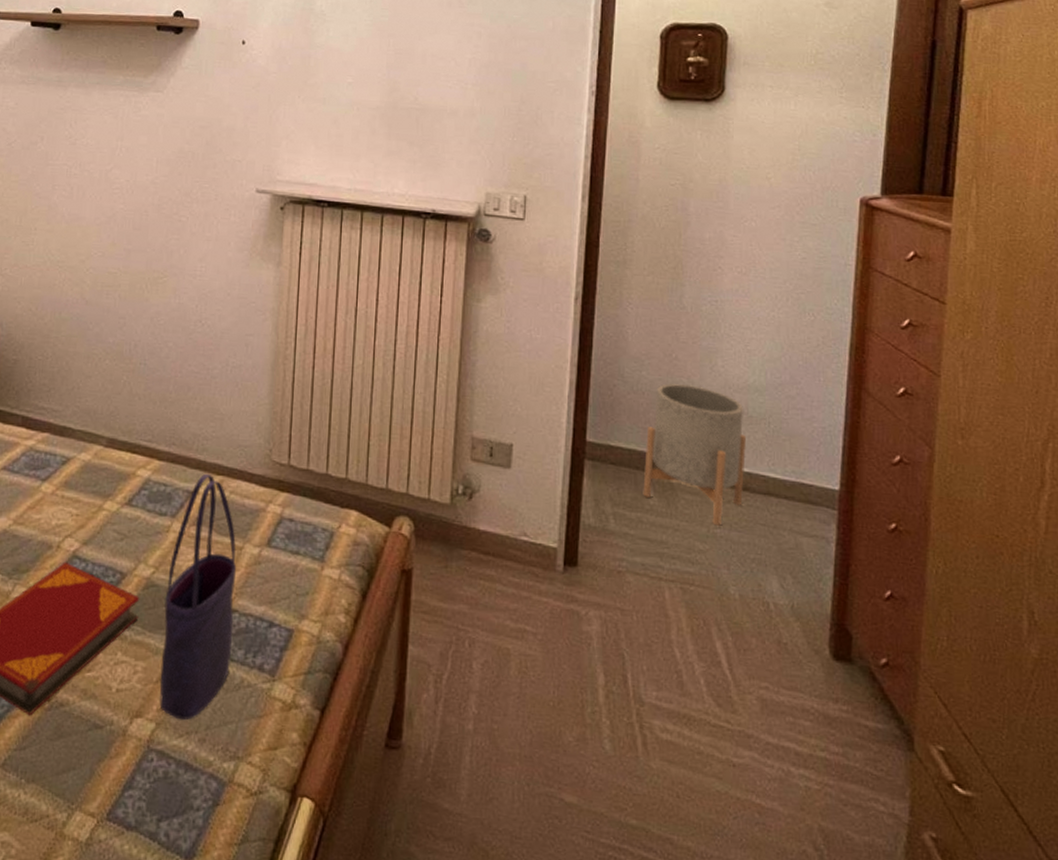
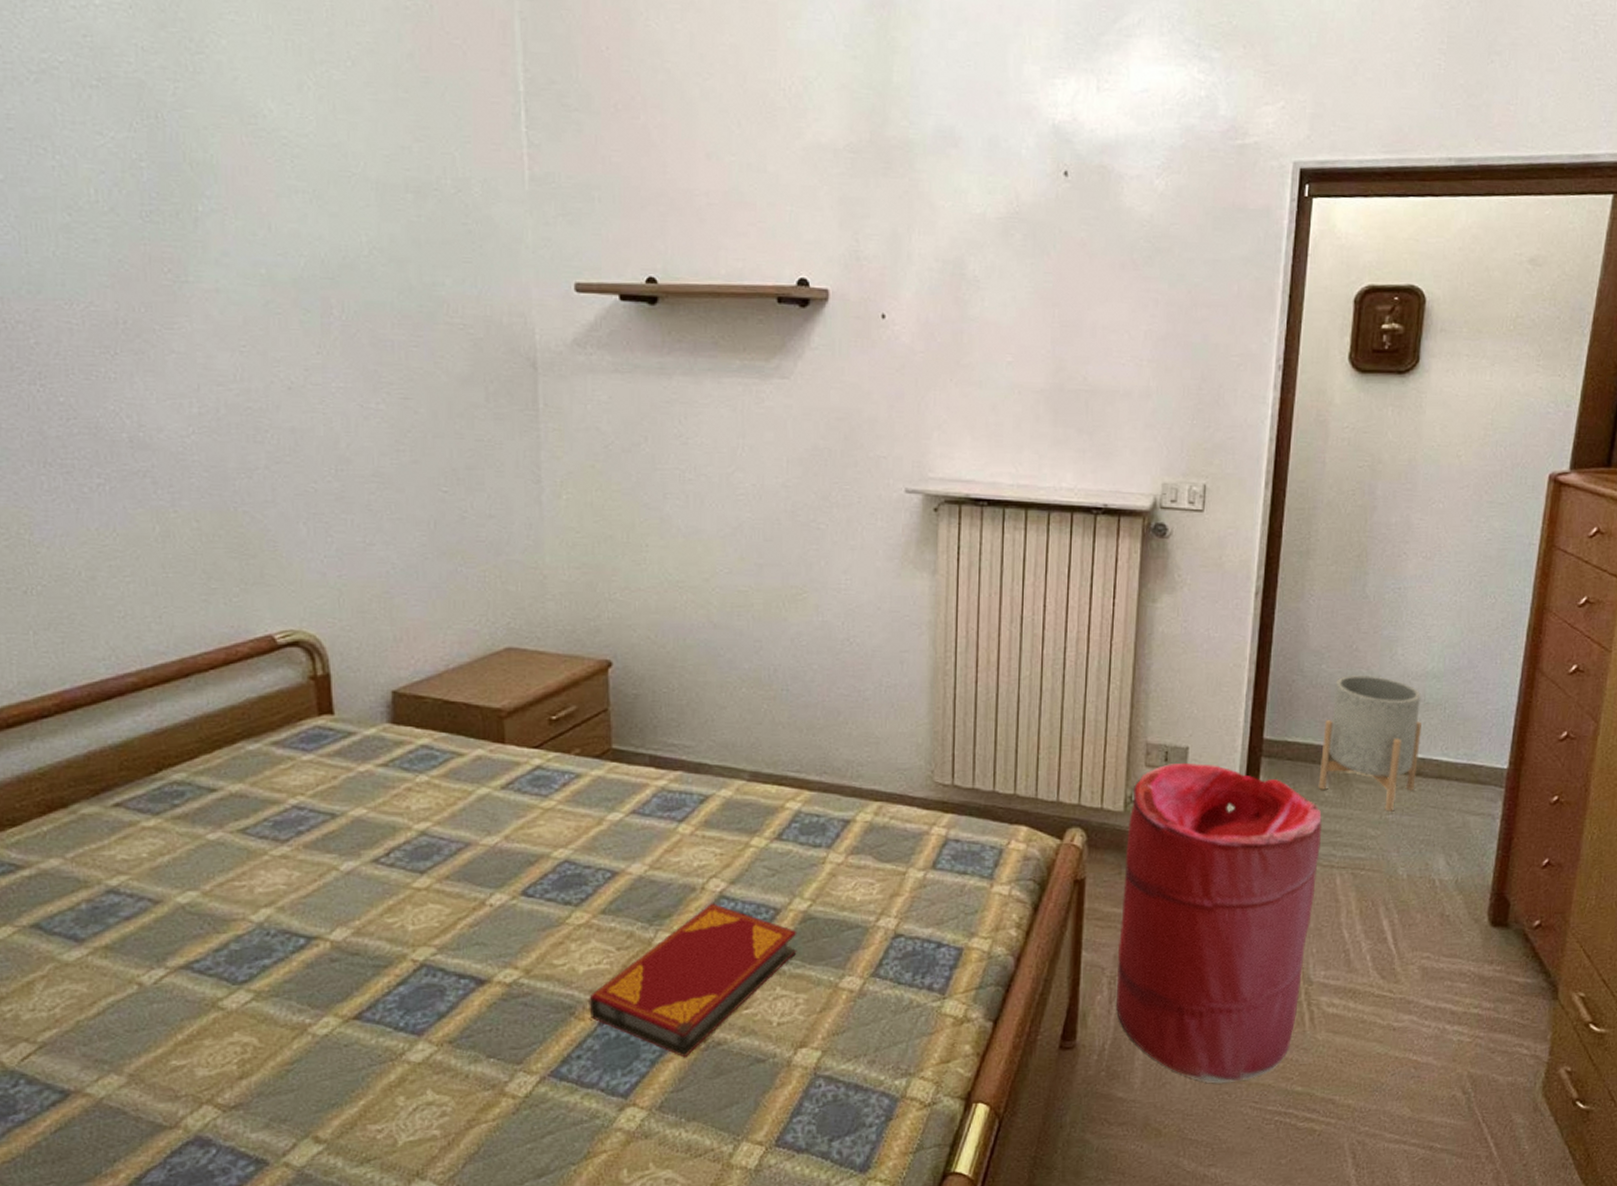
tote bag: present [159,473,237,721] -> none [823,800,901,1046]
laundry hamper: none [442,459,649,806] -> present [1116,762,1323,1083]

